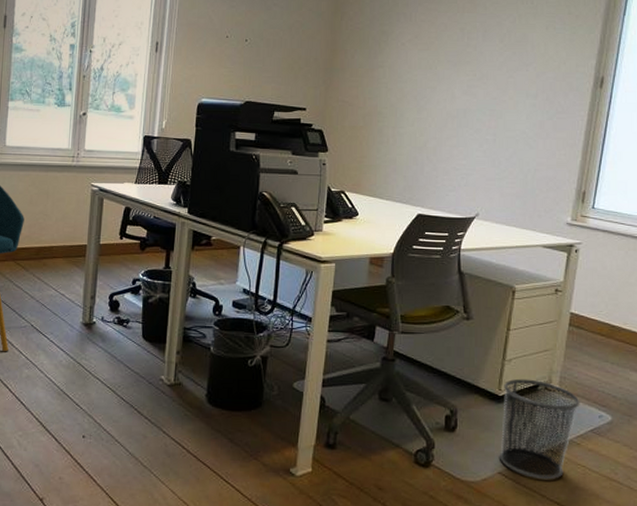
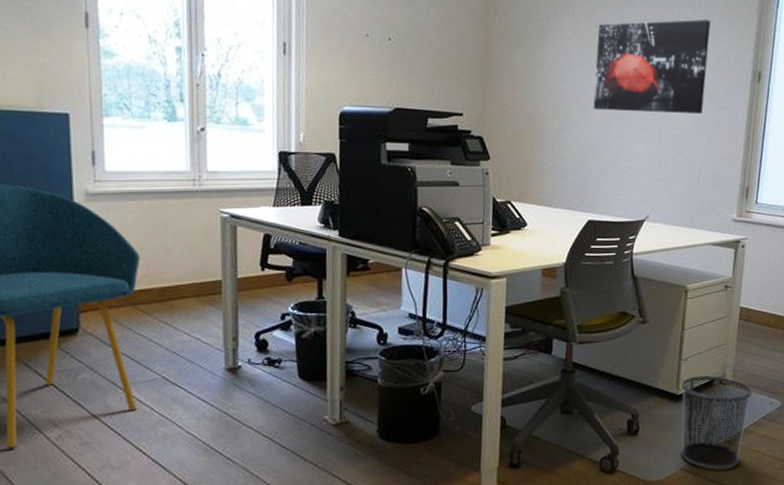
wall art: none [429,26,553,118] -> present [593,20,711,115]

